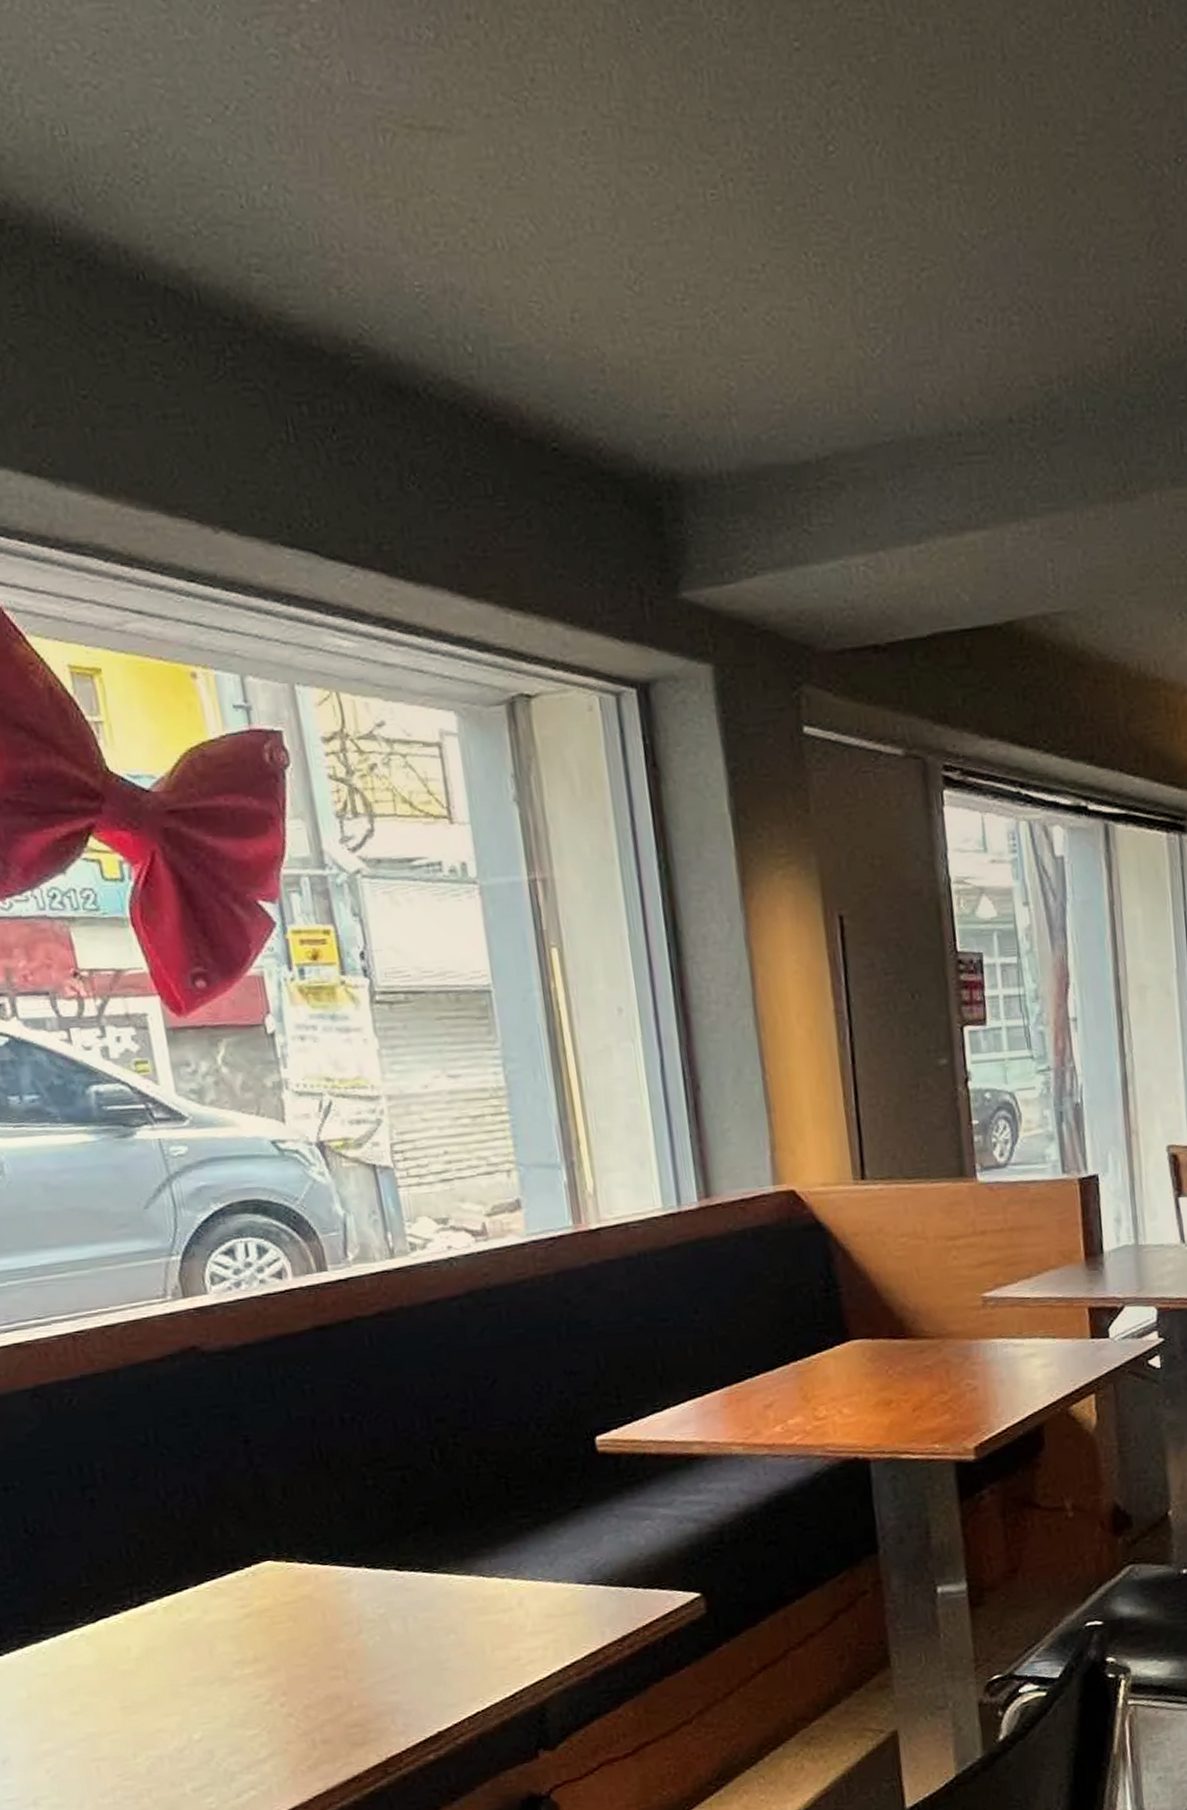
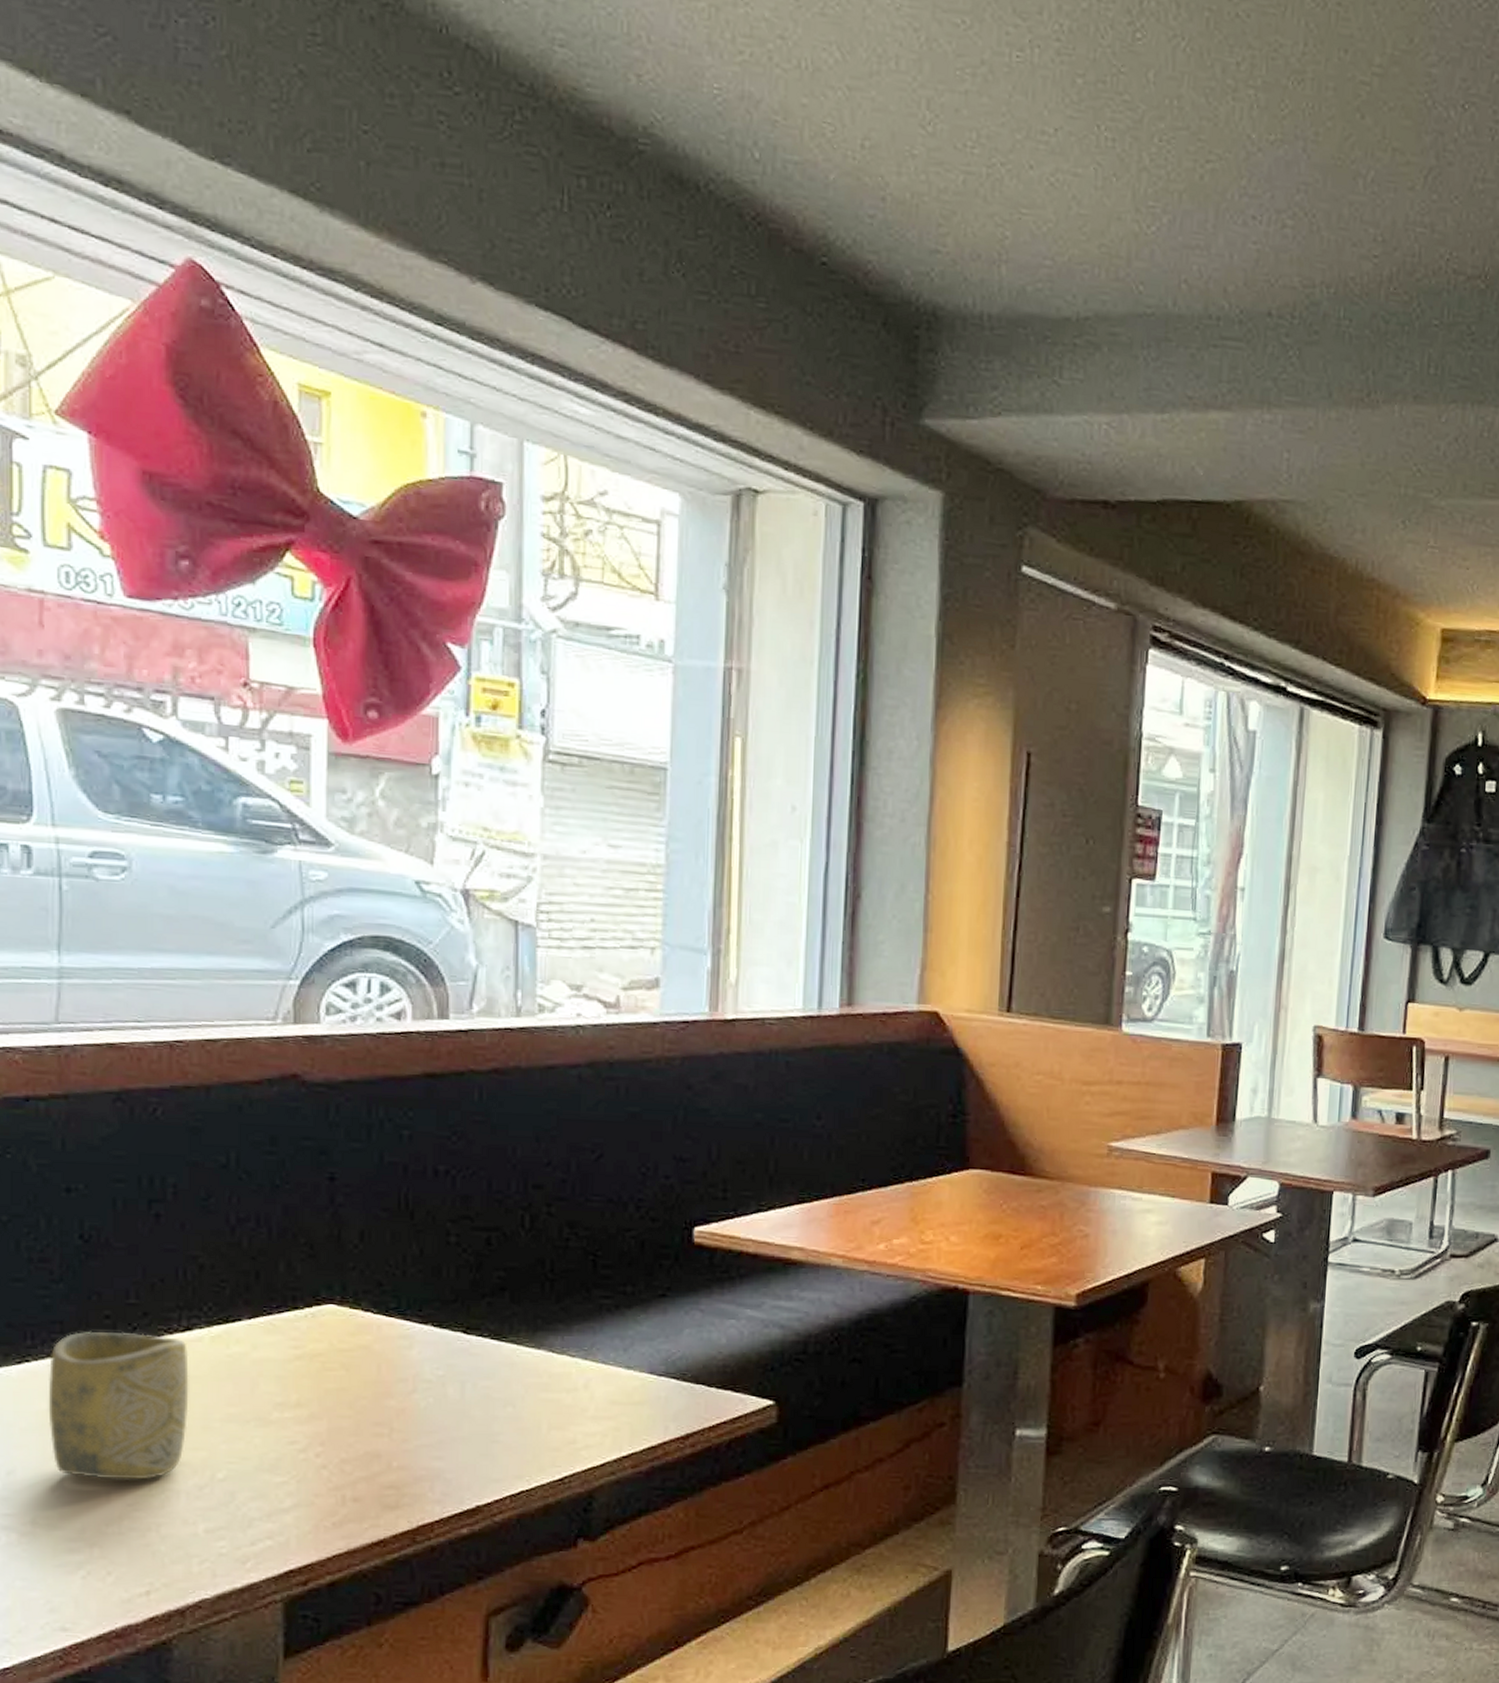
cup: none [20,1613,159,1756] -> present [48,1331,189,1480]

